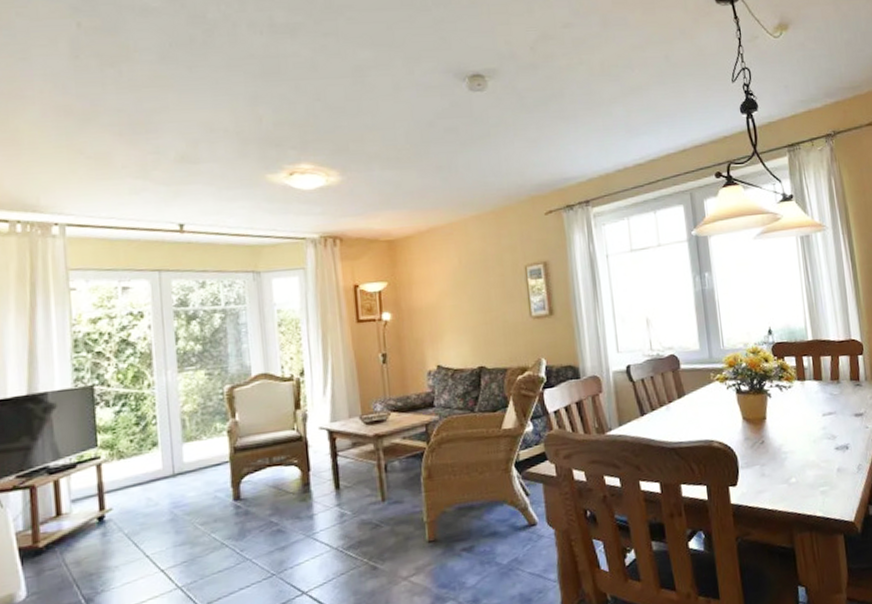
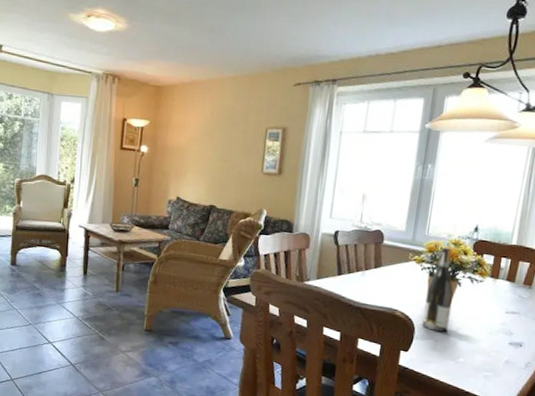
wine bottle: none [738,358,771,455] -> present [422,247,454,332]

